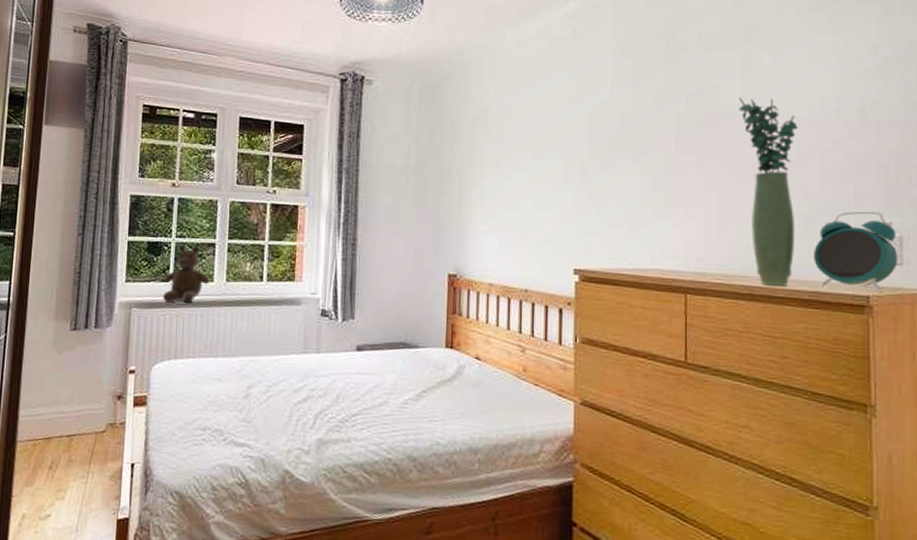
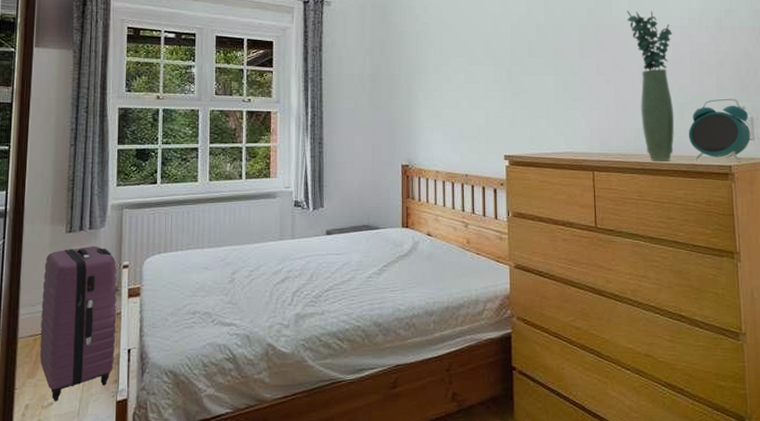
suitcase: none [38,346,123,514] -> present [39,245,117,402]
teddy bear: present [163,245,210,303] -> none [152,151,195,202]

